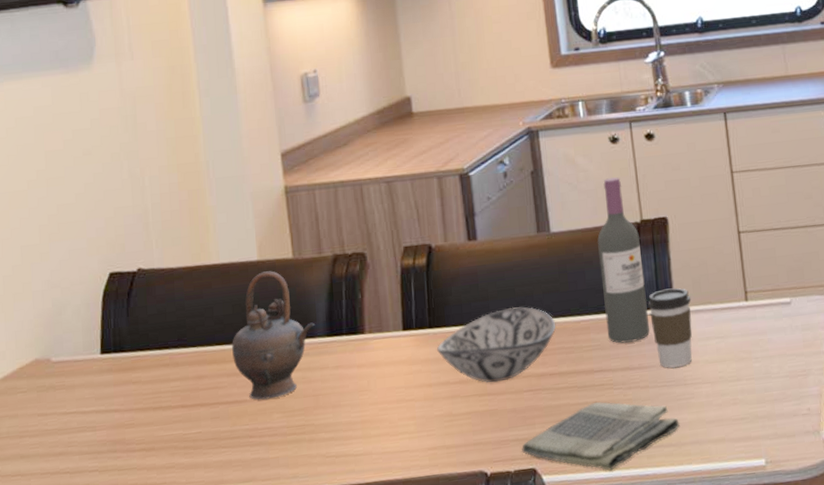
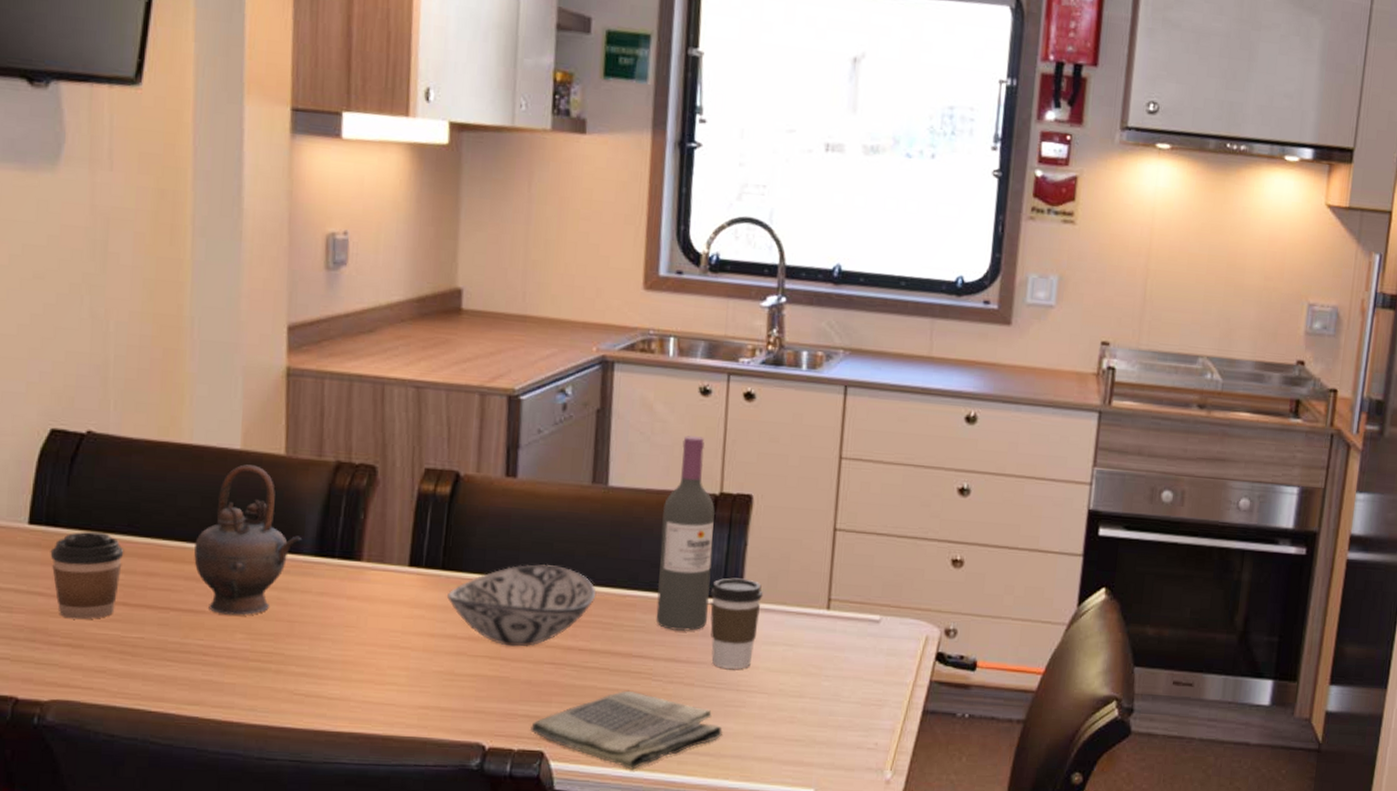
coffee cup: none [120,349,178,427] -> present [50,531,125,620]

